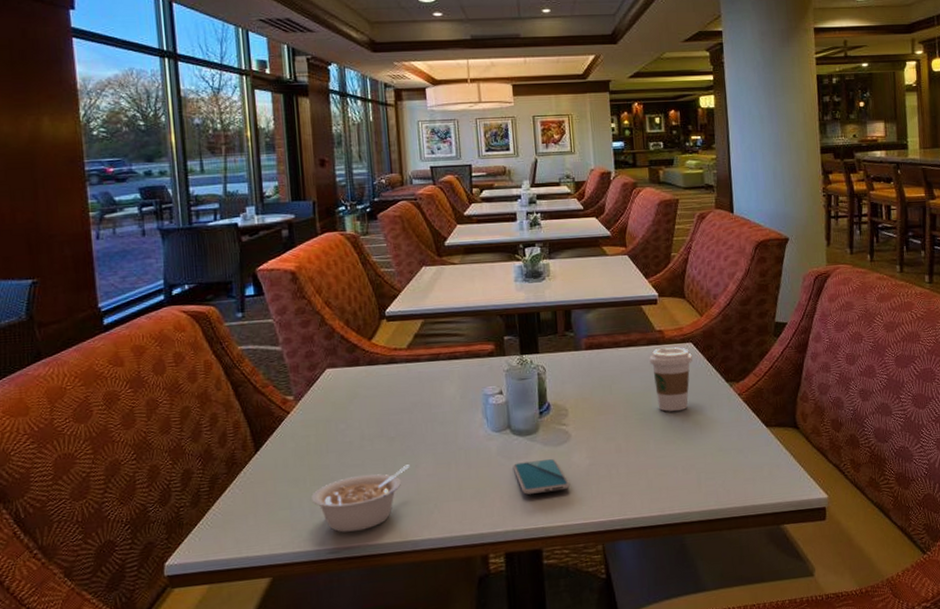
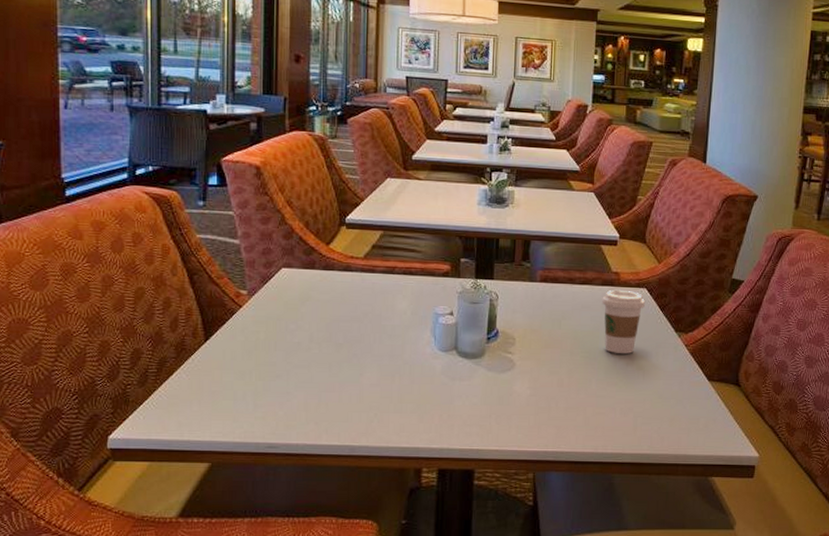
legume: present [312,464,410,533] -> none [256,372,355,429]
smartphone: present [512,459,571,495] -> none [454,384,509,416]

